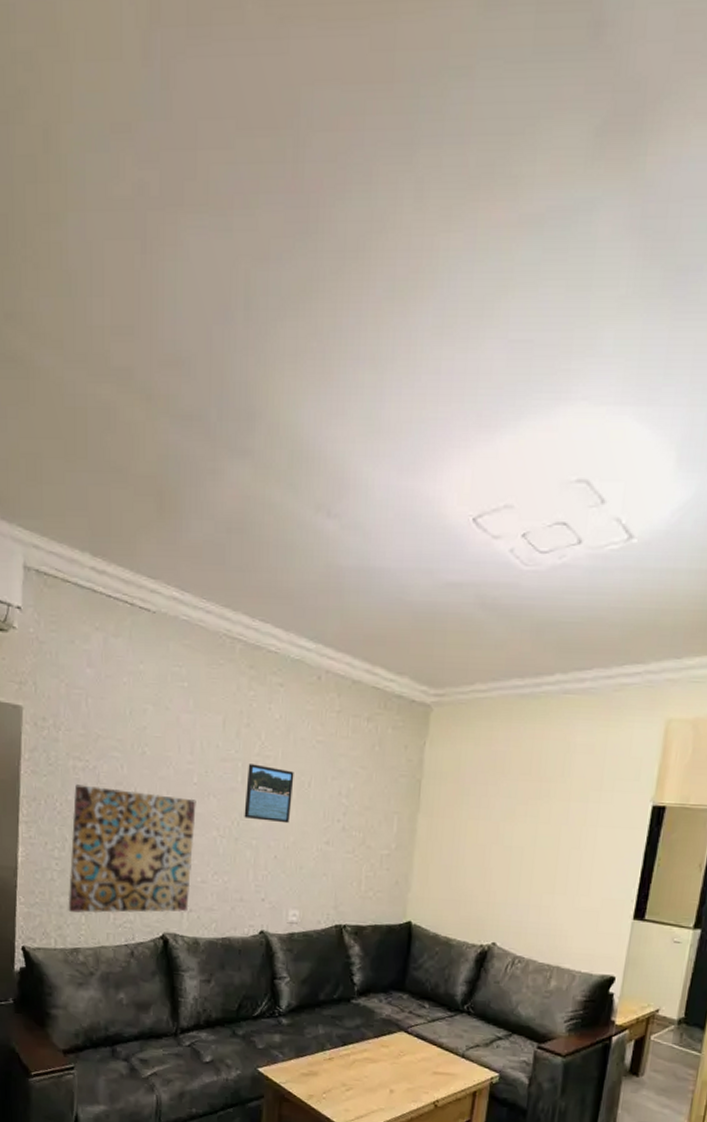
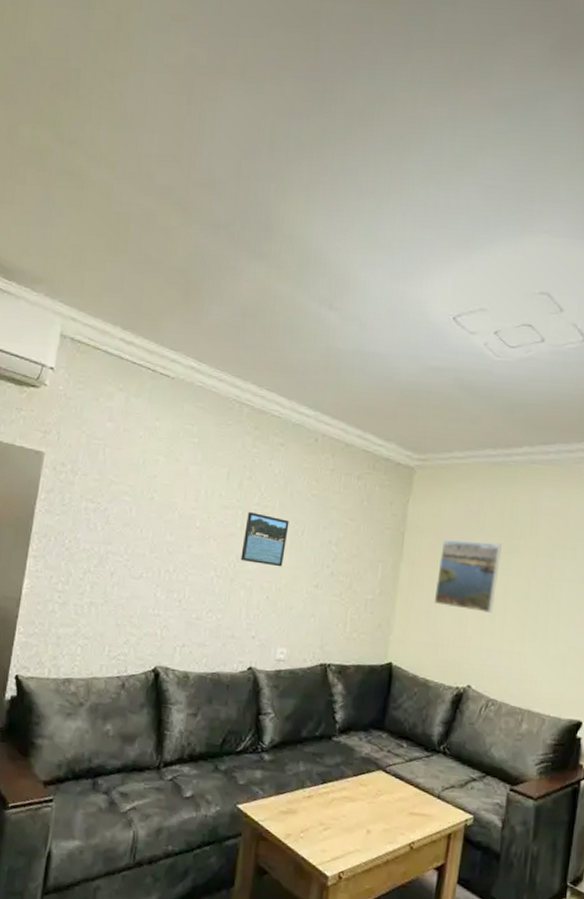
wall art: present [68,784,196,914] -> none [65,524,197,647]
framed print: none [455,785,530,865] -> present [433,539,502,613]

